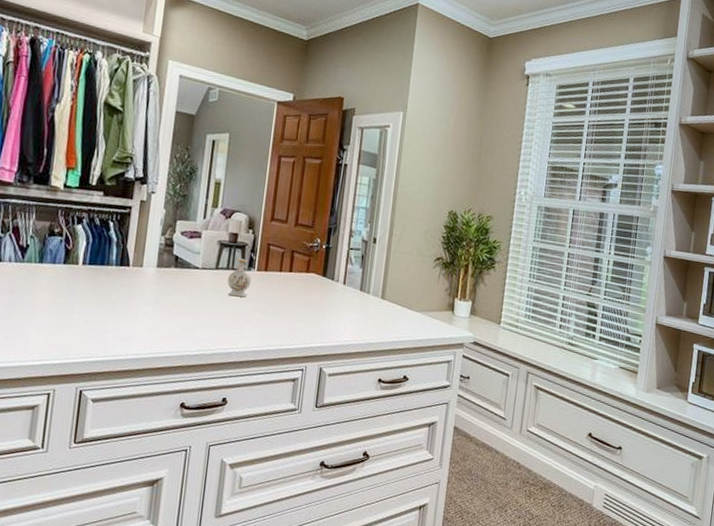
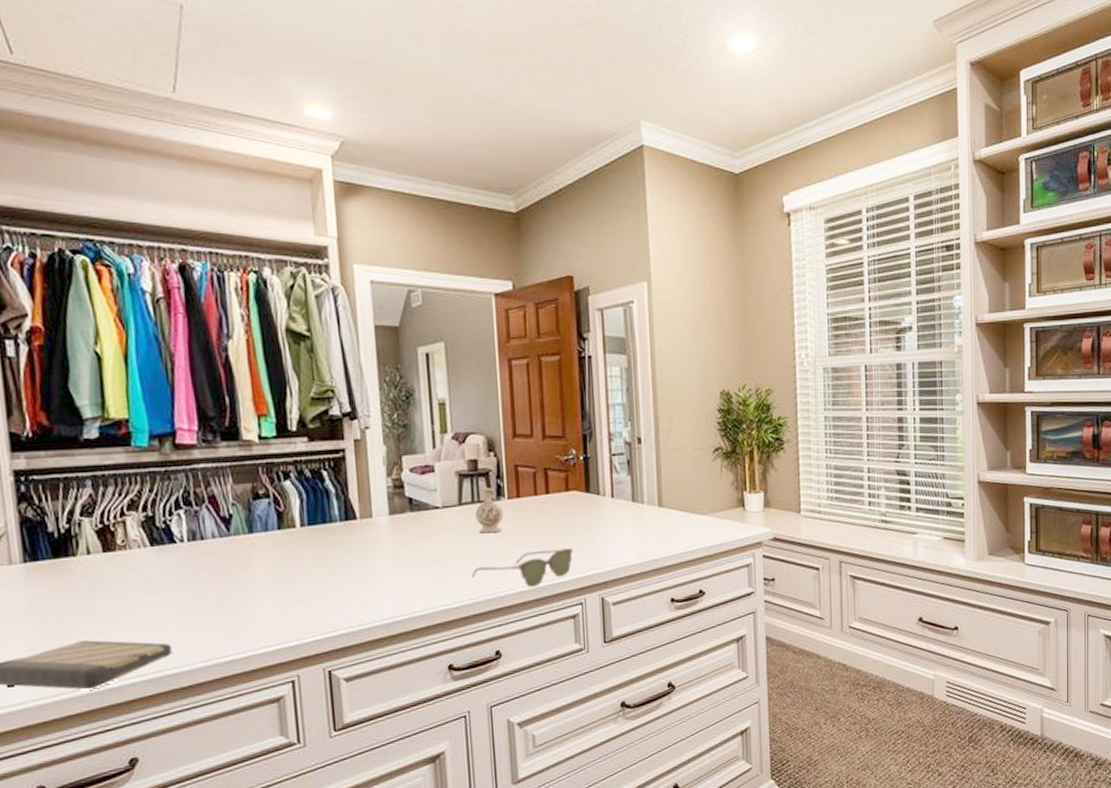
sunglasses: none [214,318,303,349] -> present [471,548,573,587]

